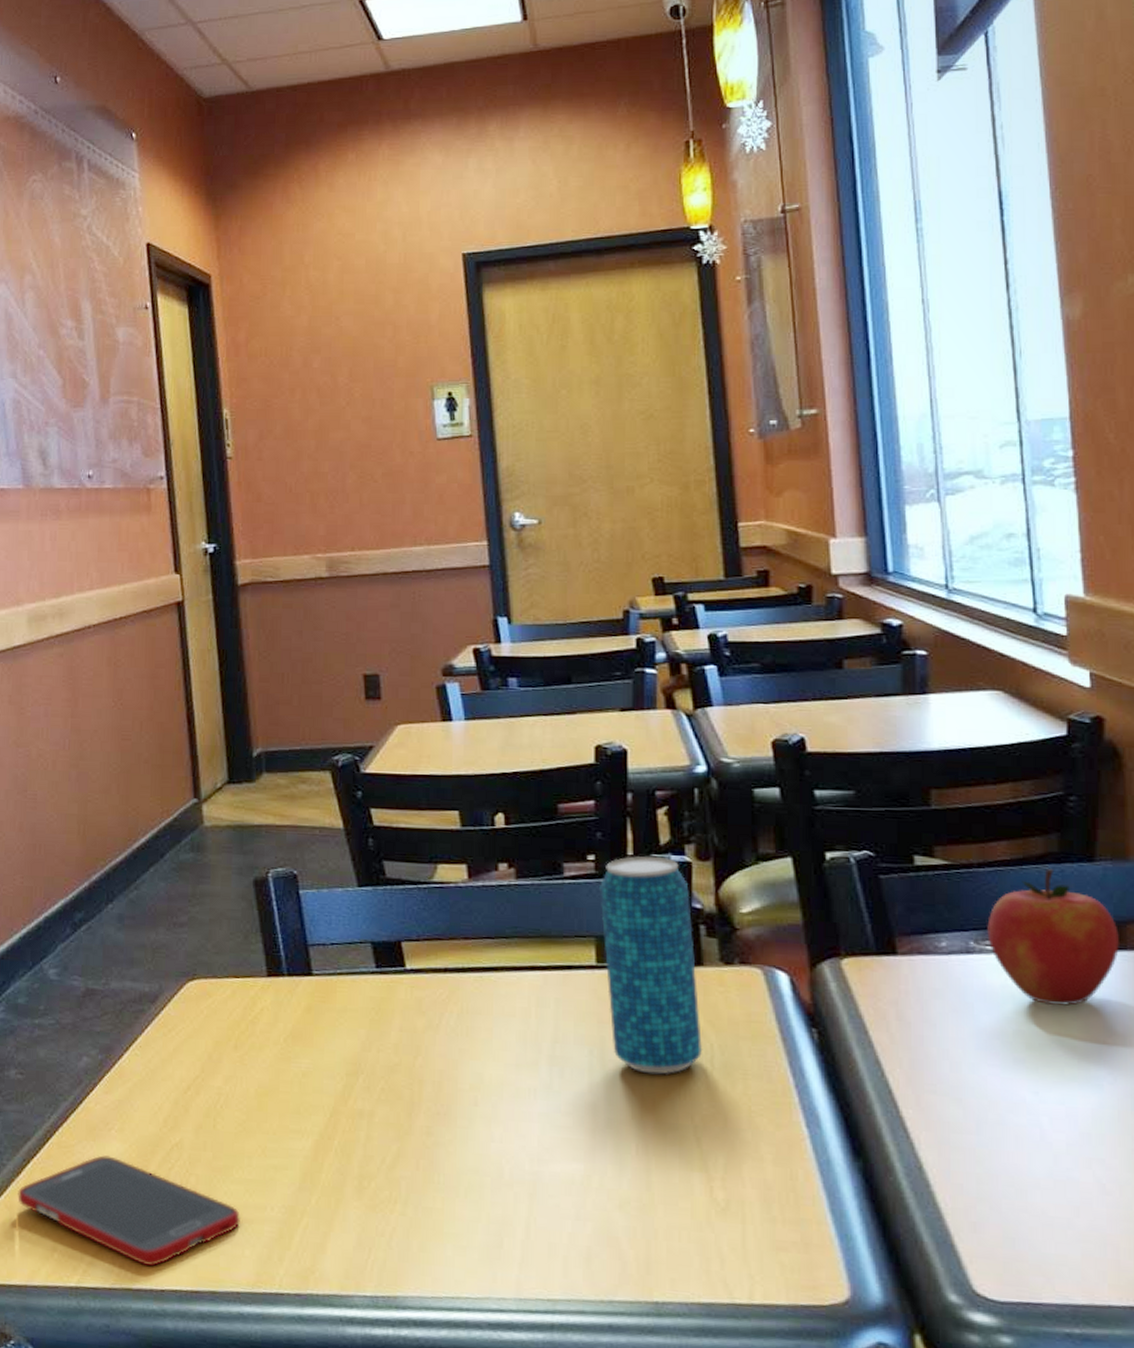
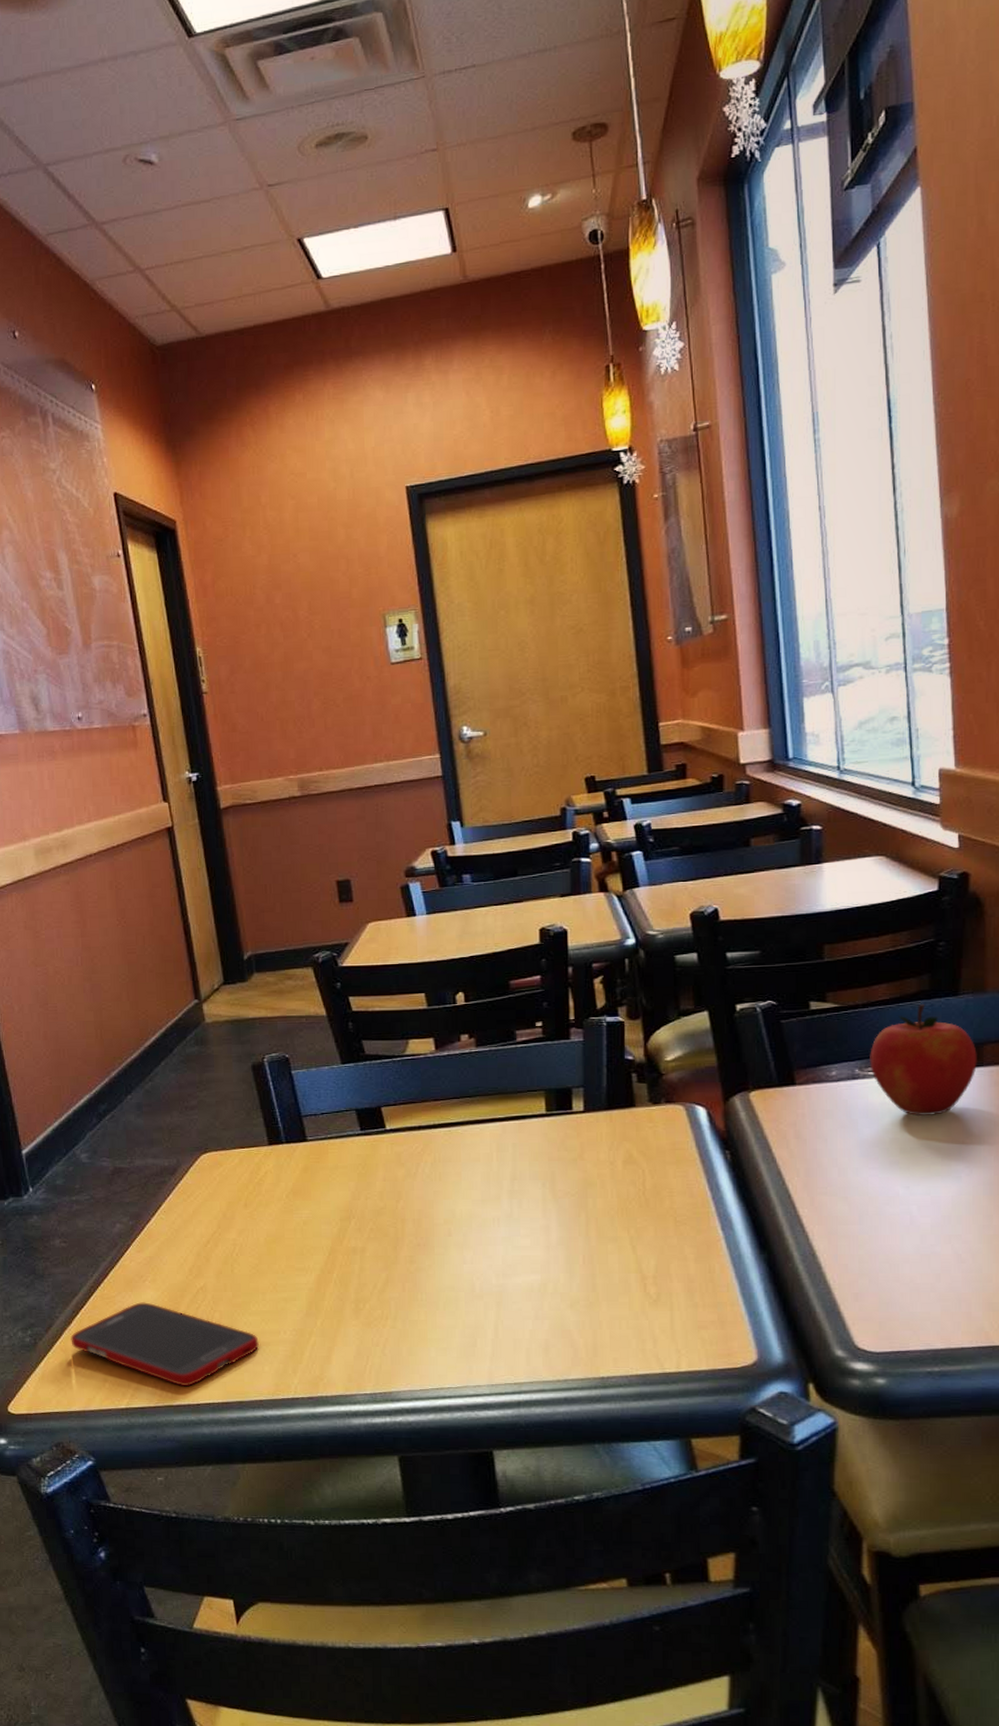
beverage can: present [600,856,703,1075] -> none [547,1019,636,1199]

